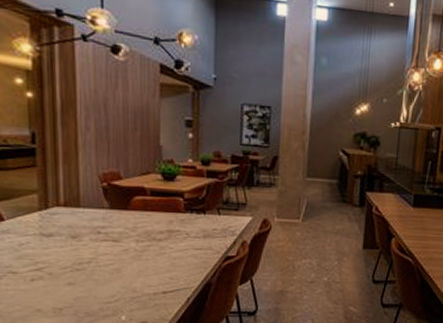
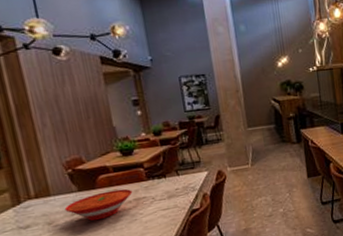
bowl: none [92,215,167,245] -> present [64,188,133,221]

